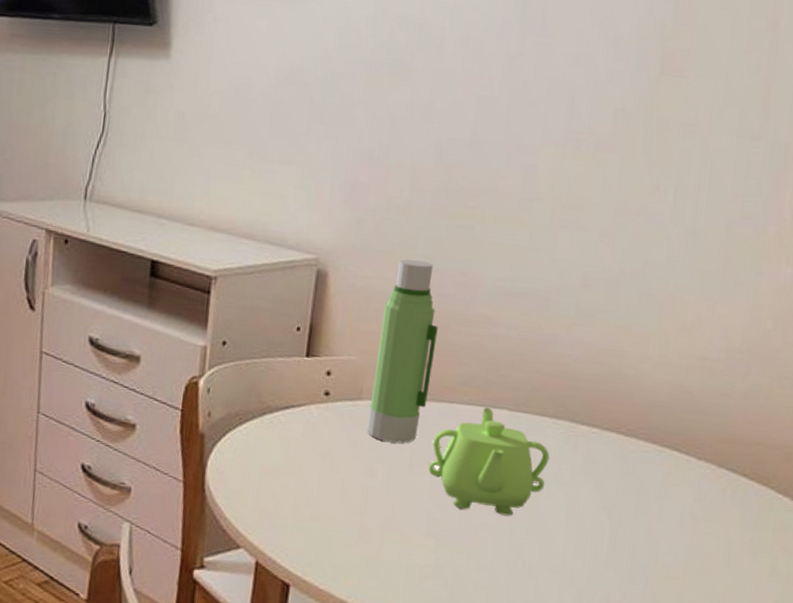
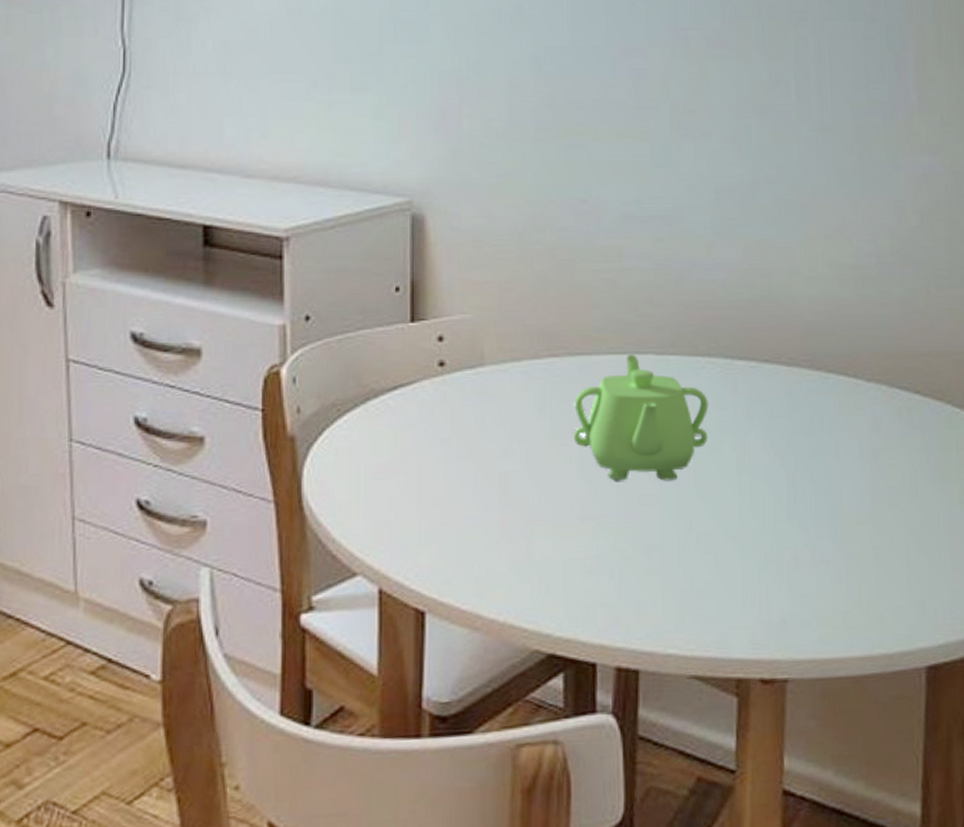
water bottle: present [367,259,438,443] -> none [494,191,563,412]

